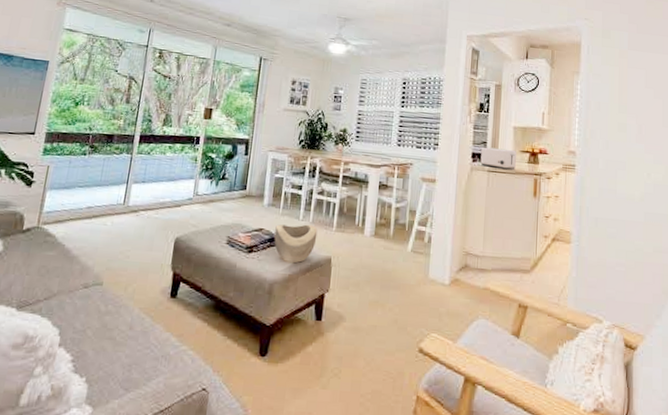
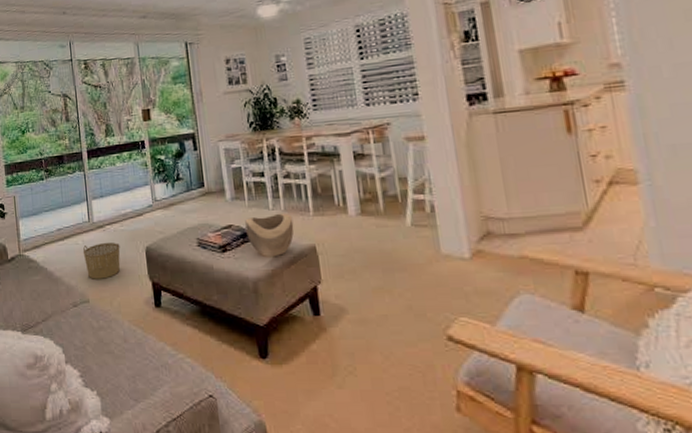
basket: none [108,227,150,264] -> present [82,243,121,279]
toaster: present [480,147,516,170] -> none [477,79,533,109]

